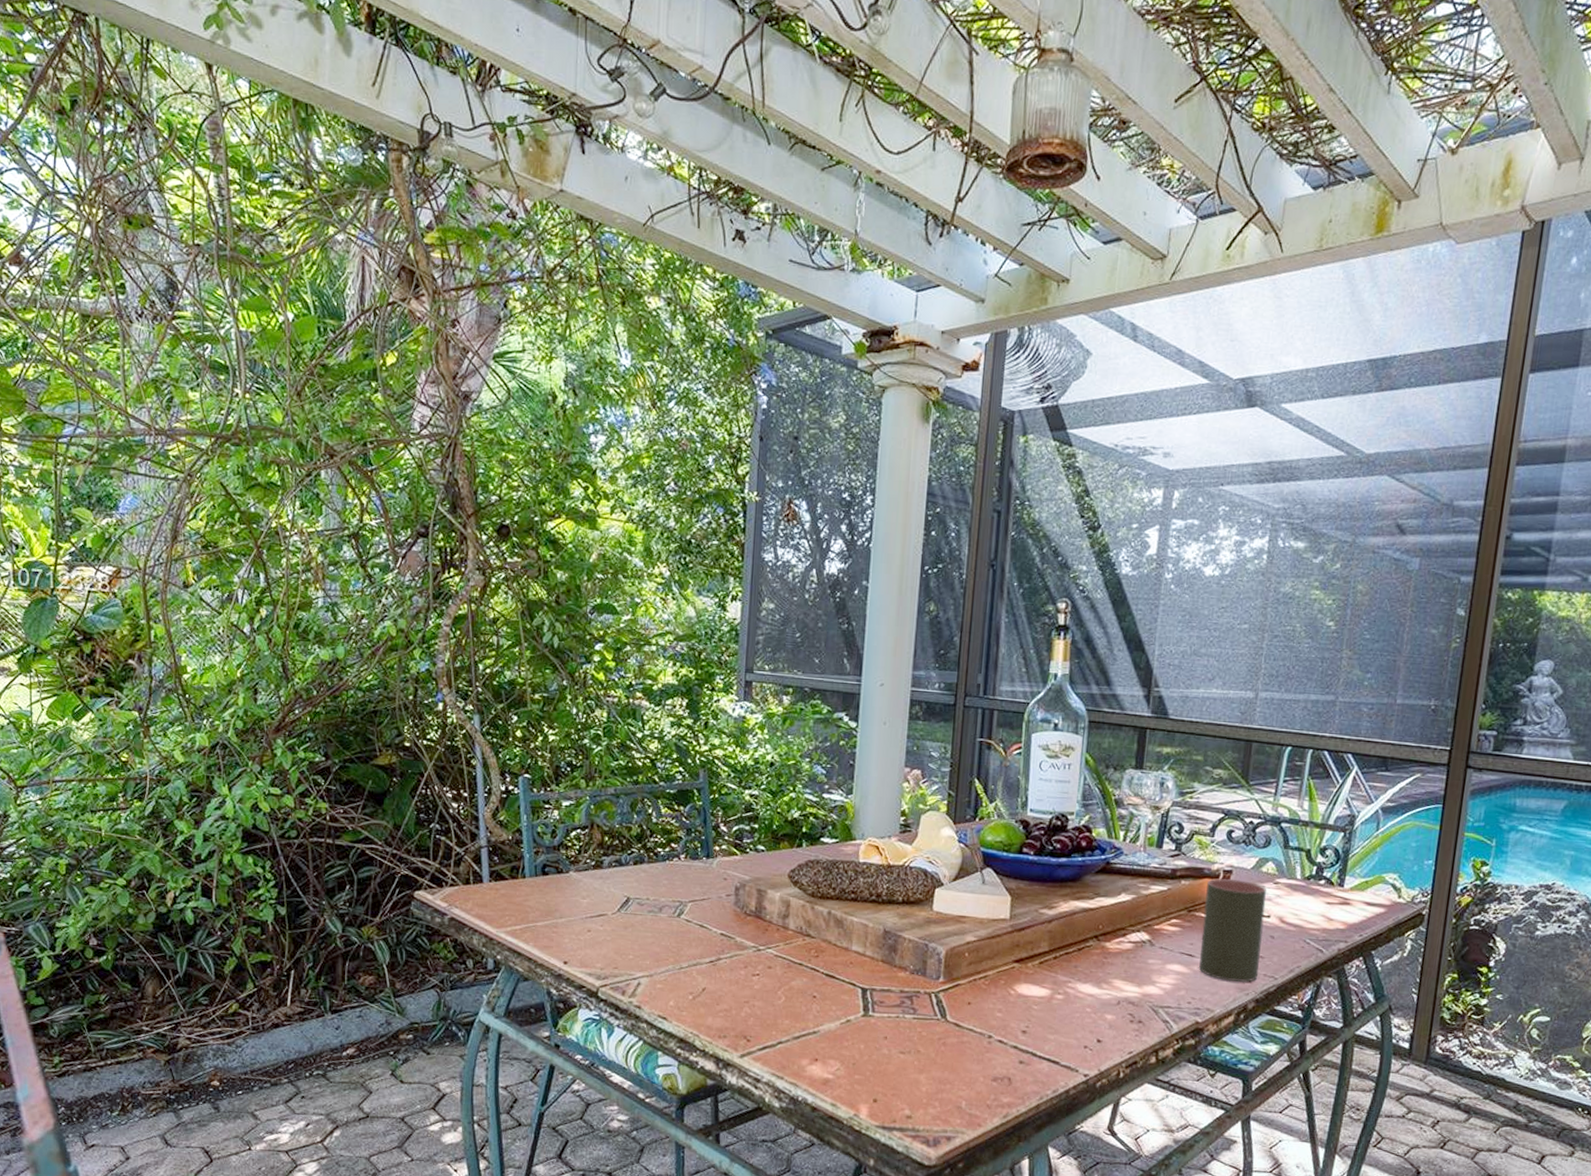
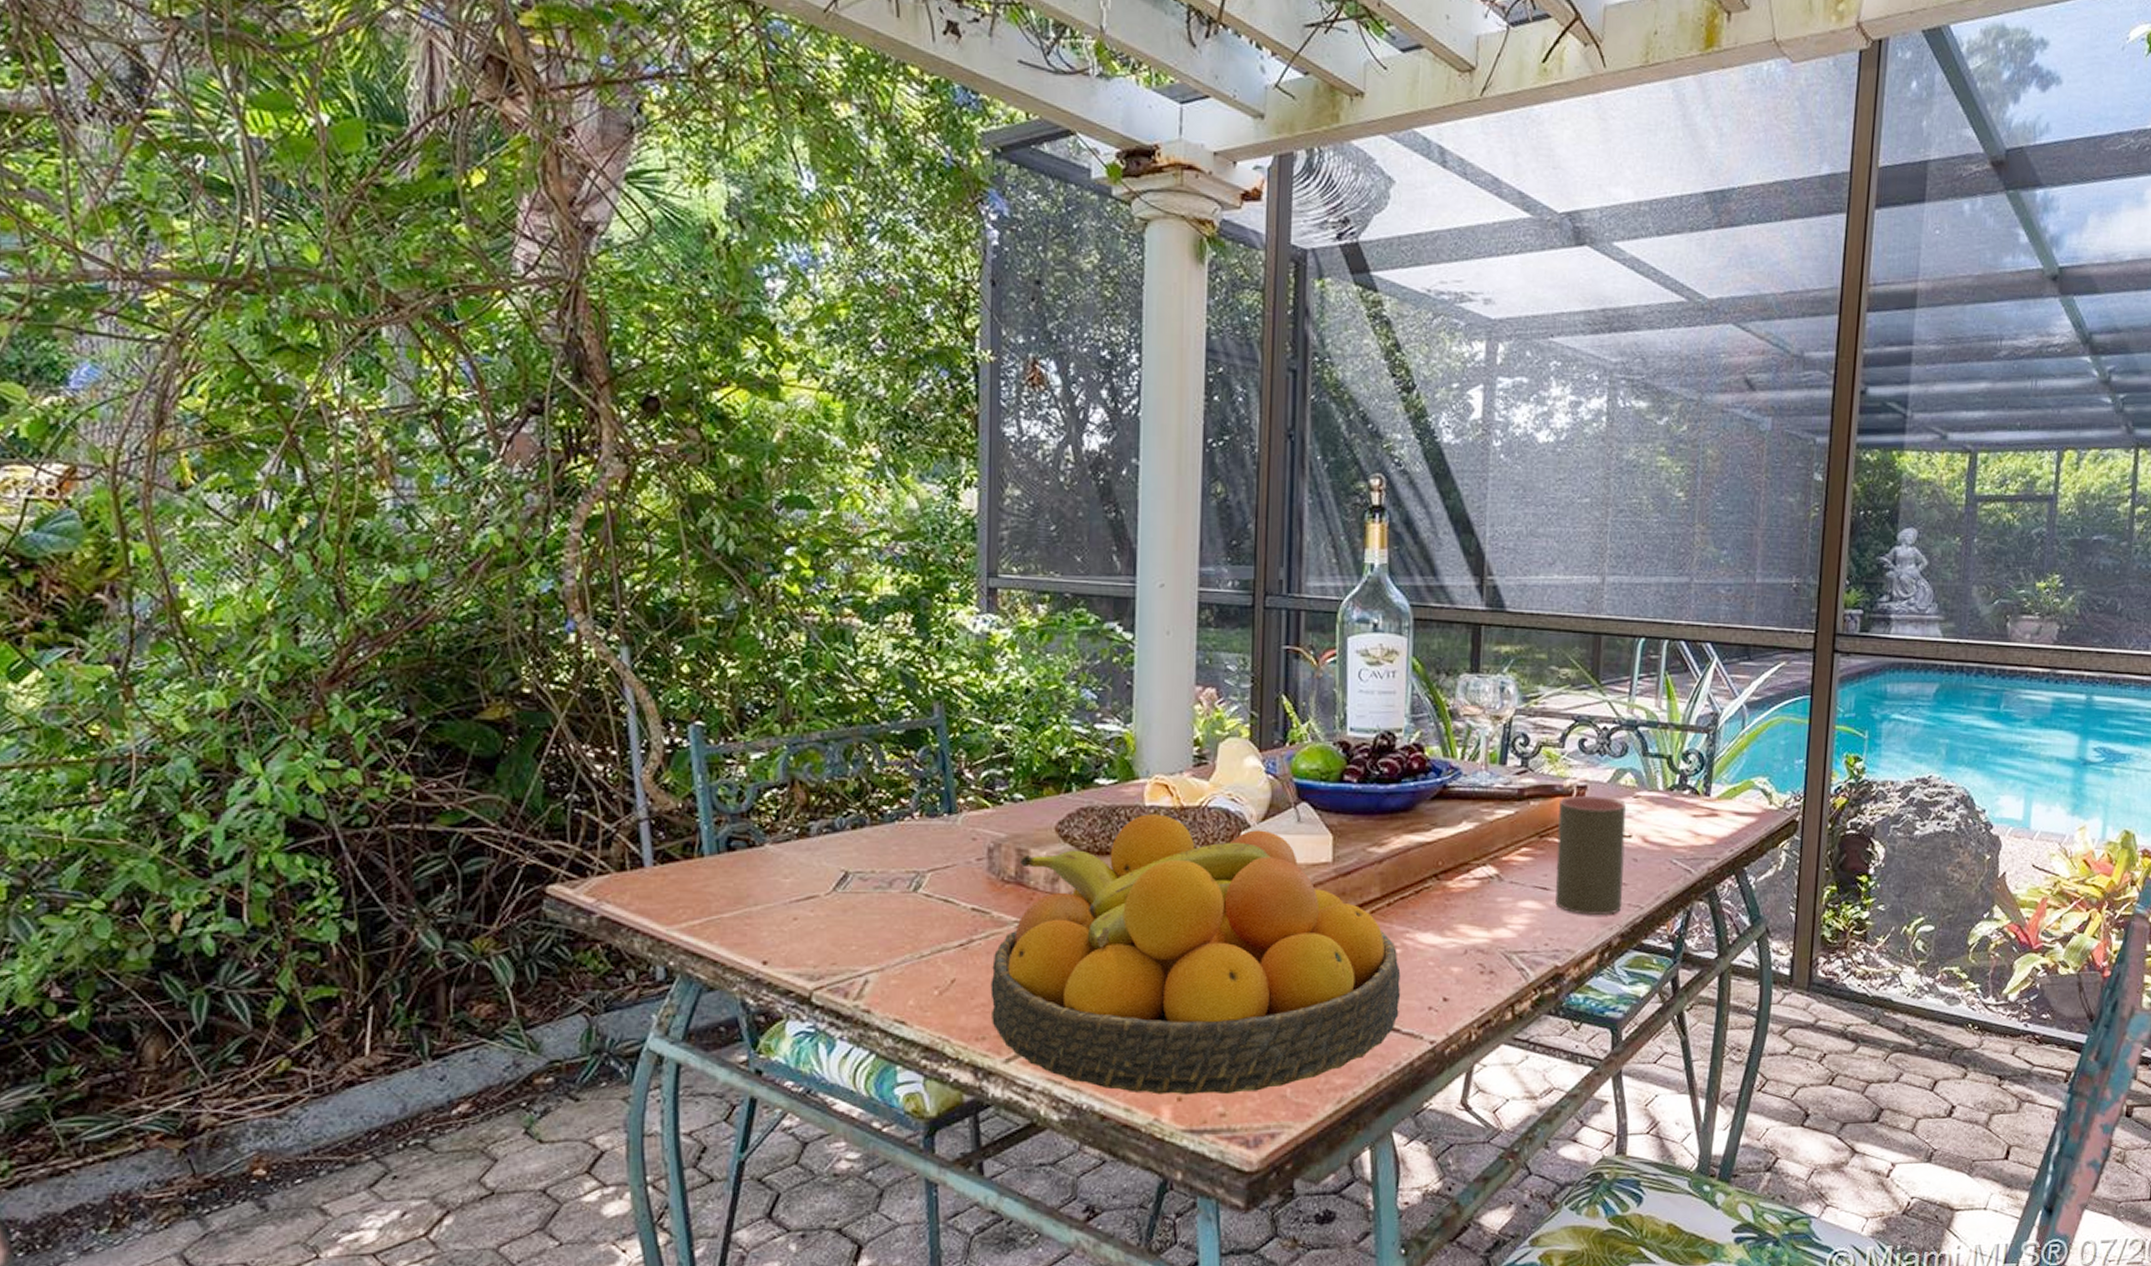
fruit bowl: none [732,869,1062,1101] -> present [990,814,1401,1095]

